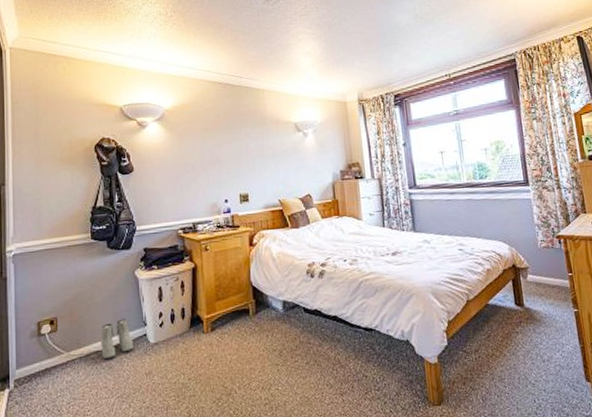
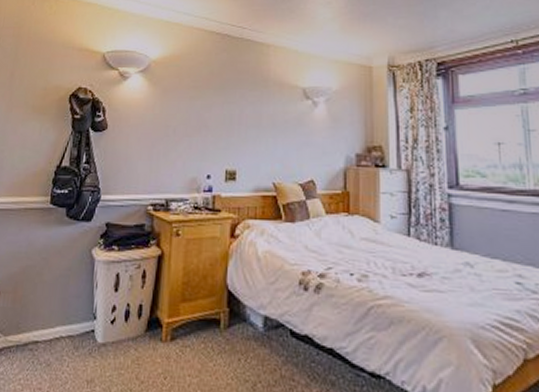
boots: present [101,319,133,360] -> none [41,306,78,354]

